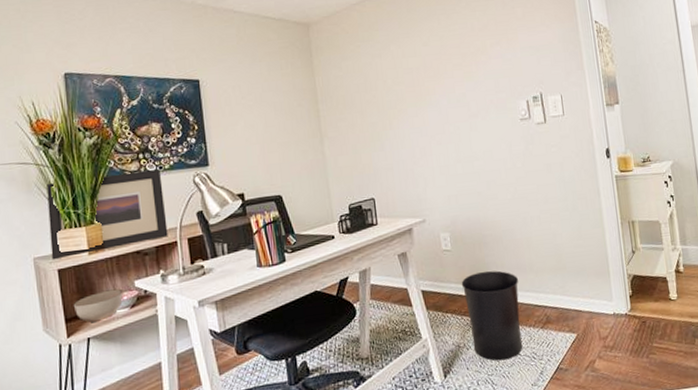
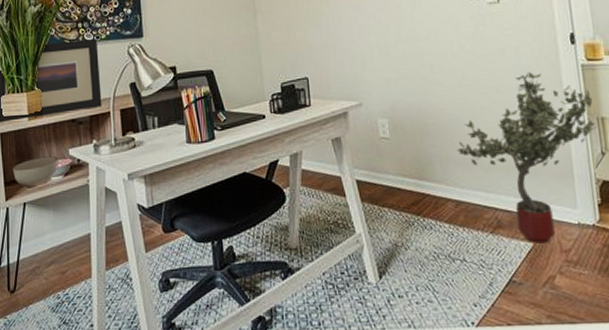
waste bin: present [461,270,522,361] -> none [400,163,469,266]
potted tree: none [511,183,628,334] -> present [457,71,597,244]

